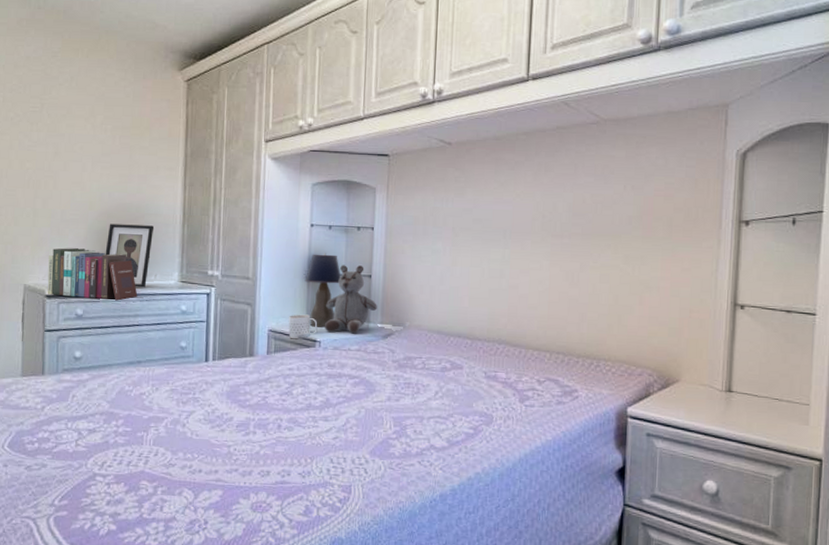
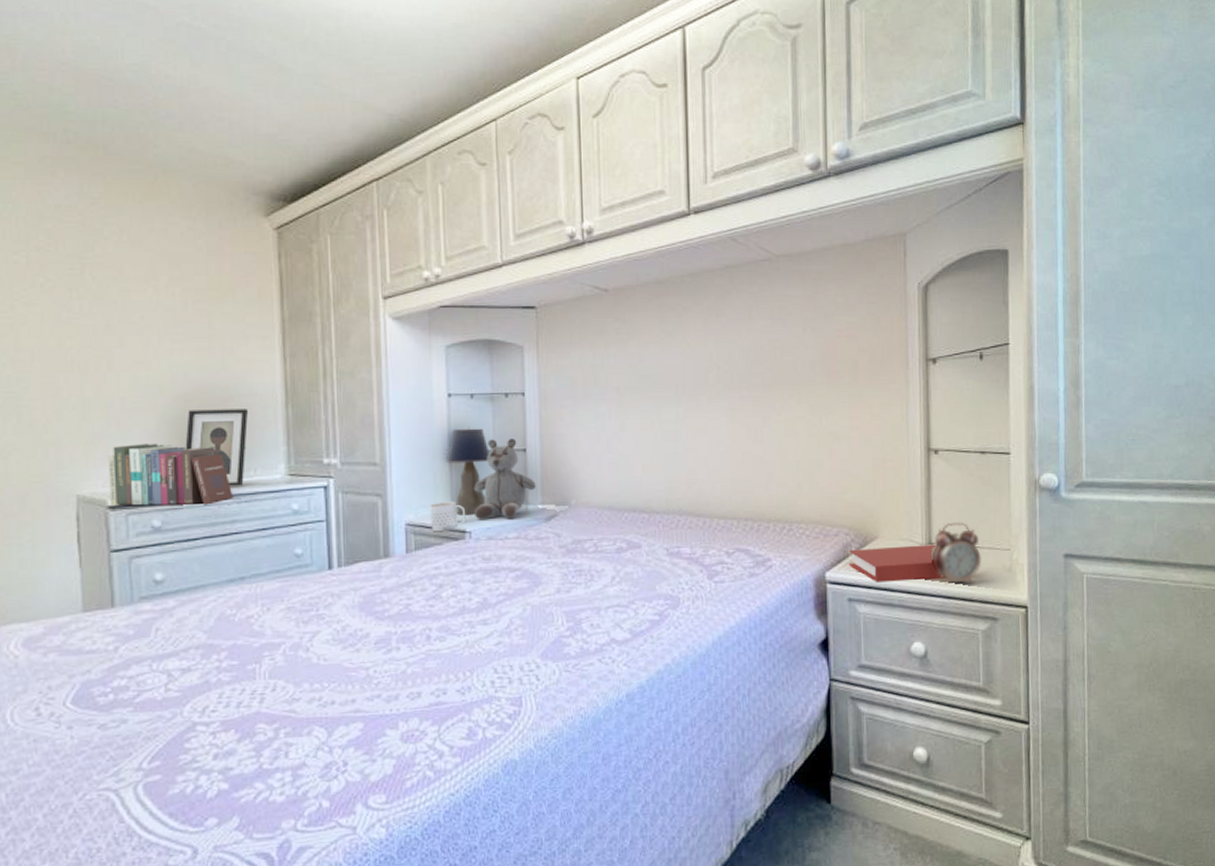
book: none [650,389,740,425] -> present [848,543,943,583]
alarm clock: none [729,373,779,434] -> present [930,522,981,585]

